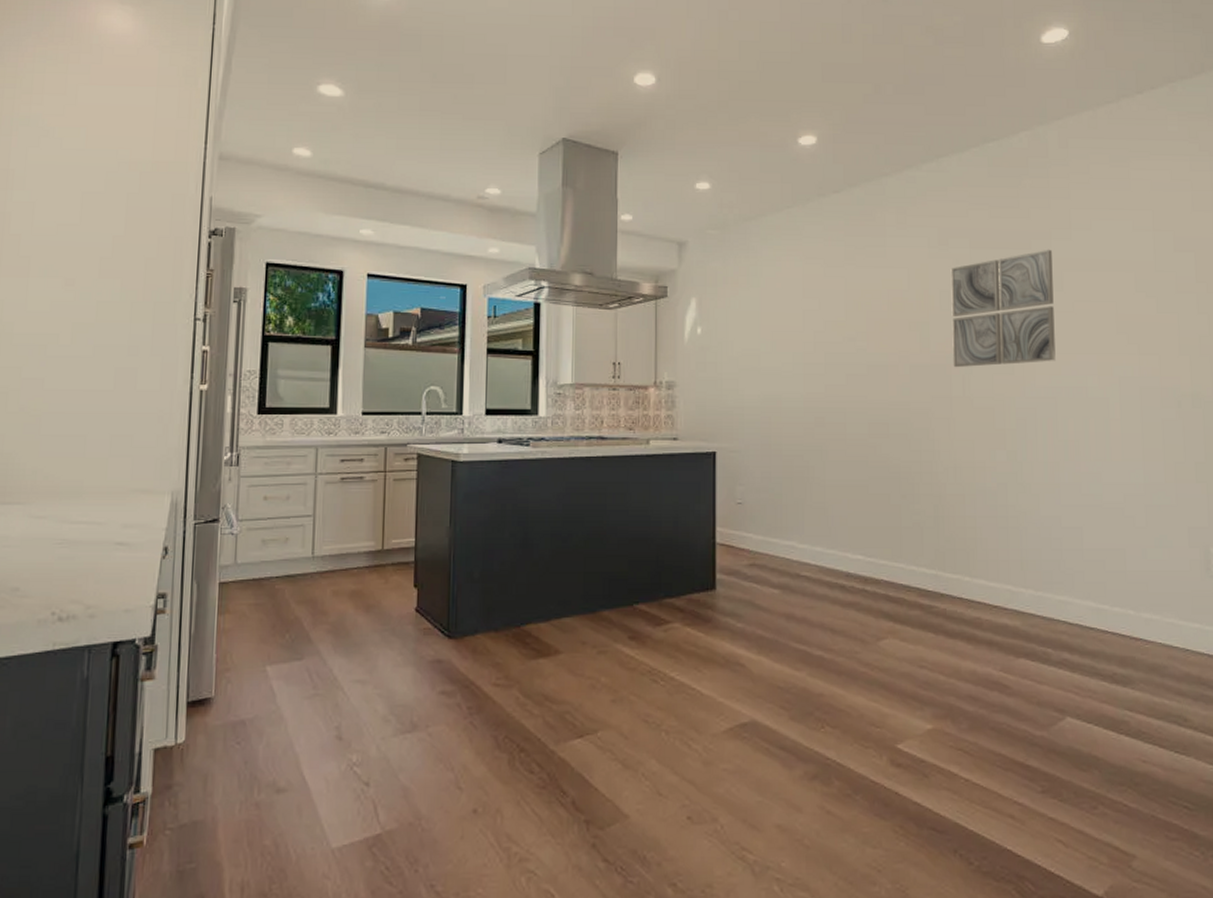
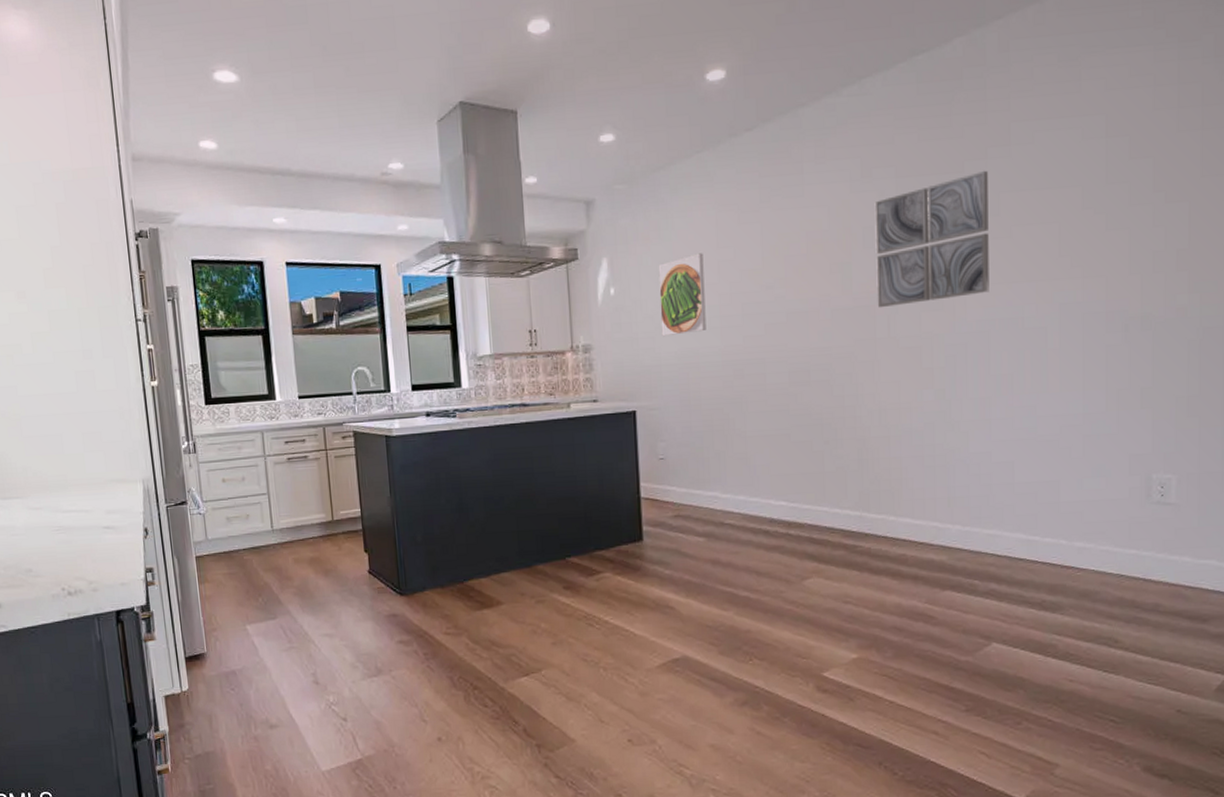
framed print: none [745,301,790,380] -> present [658,253,706,337]

